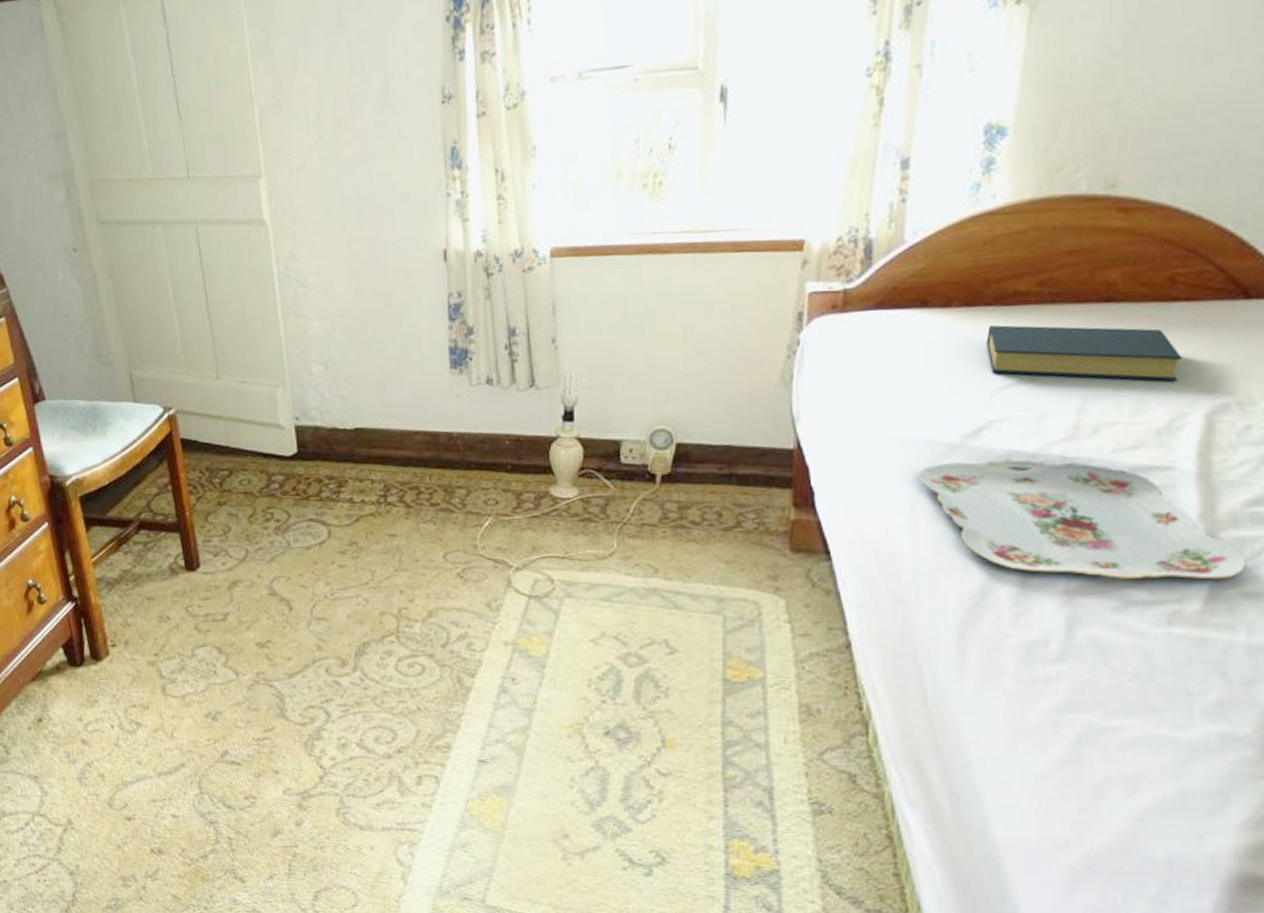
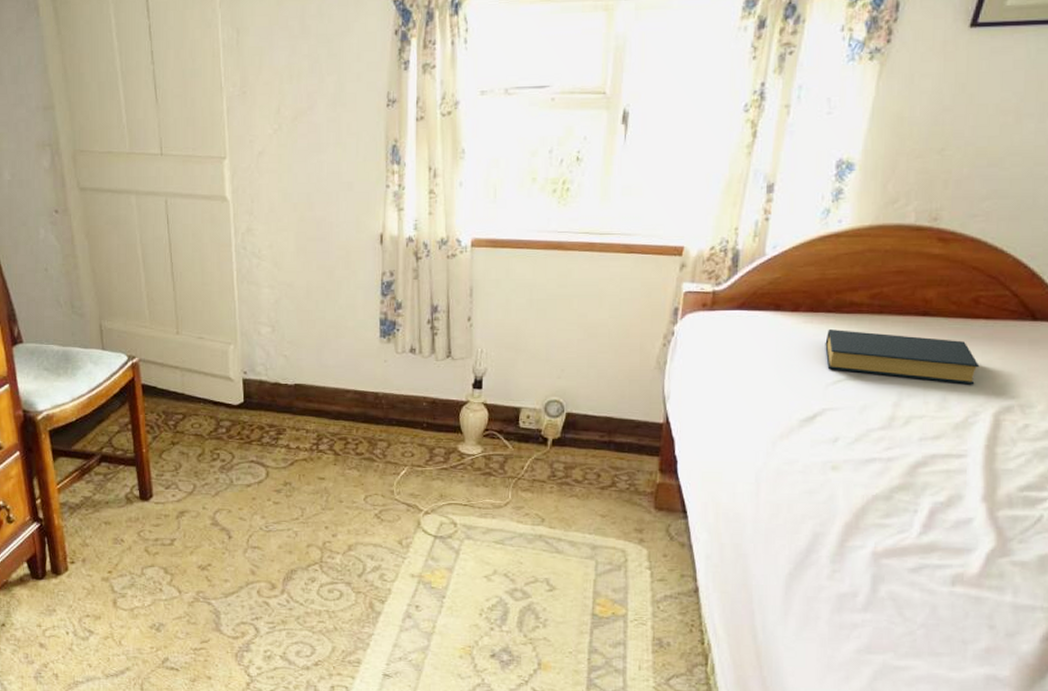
serving tray: present [918,460,1246,580] -> none [762,442,1016,550]

